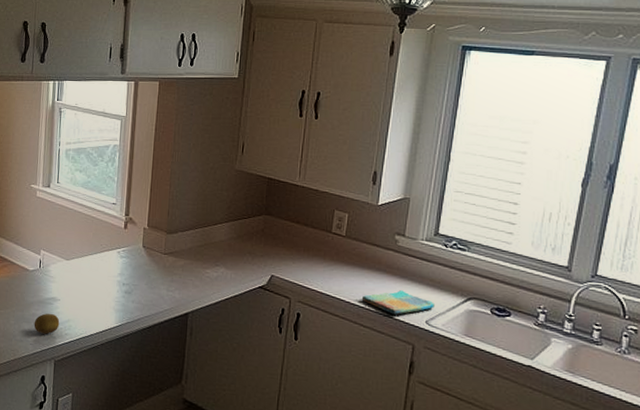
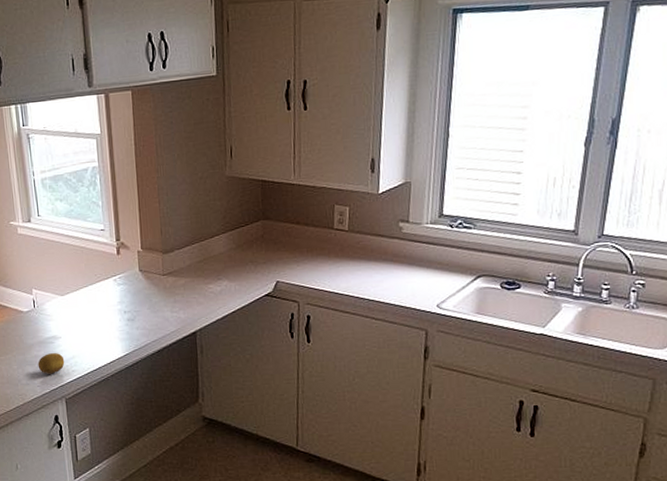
dish towel: present [361,290,436,315] -> none [370,278,446,303]

